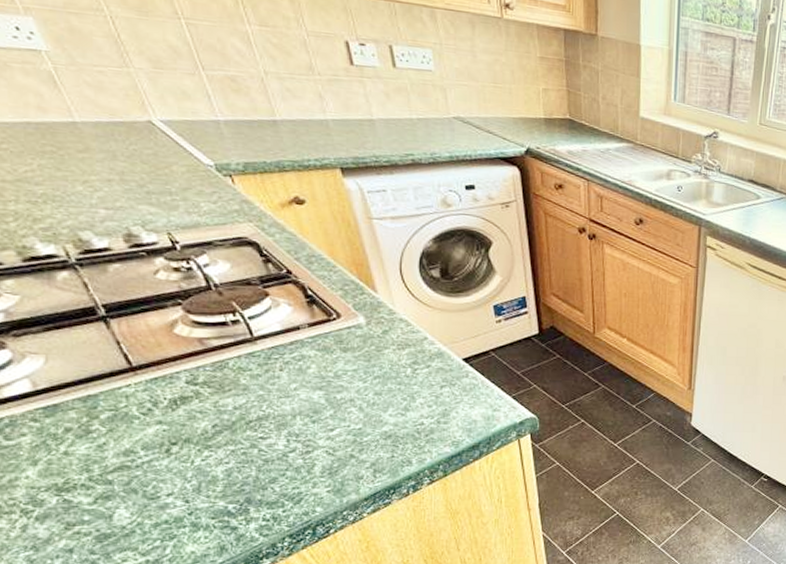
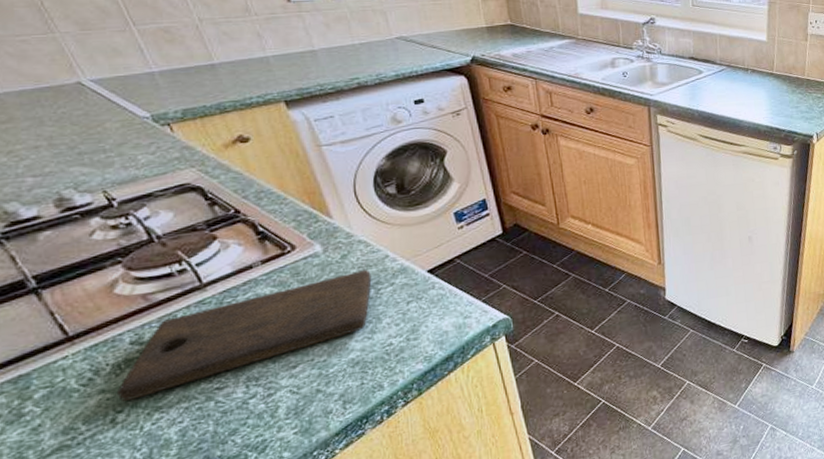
cutting board: none [171,348,410,435] -> present [116,270,372,401]

